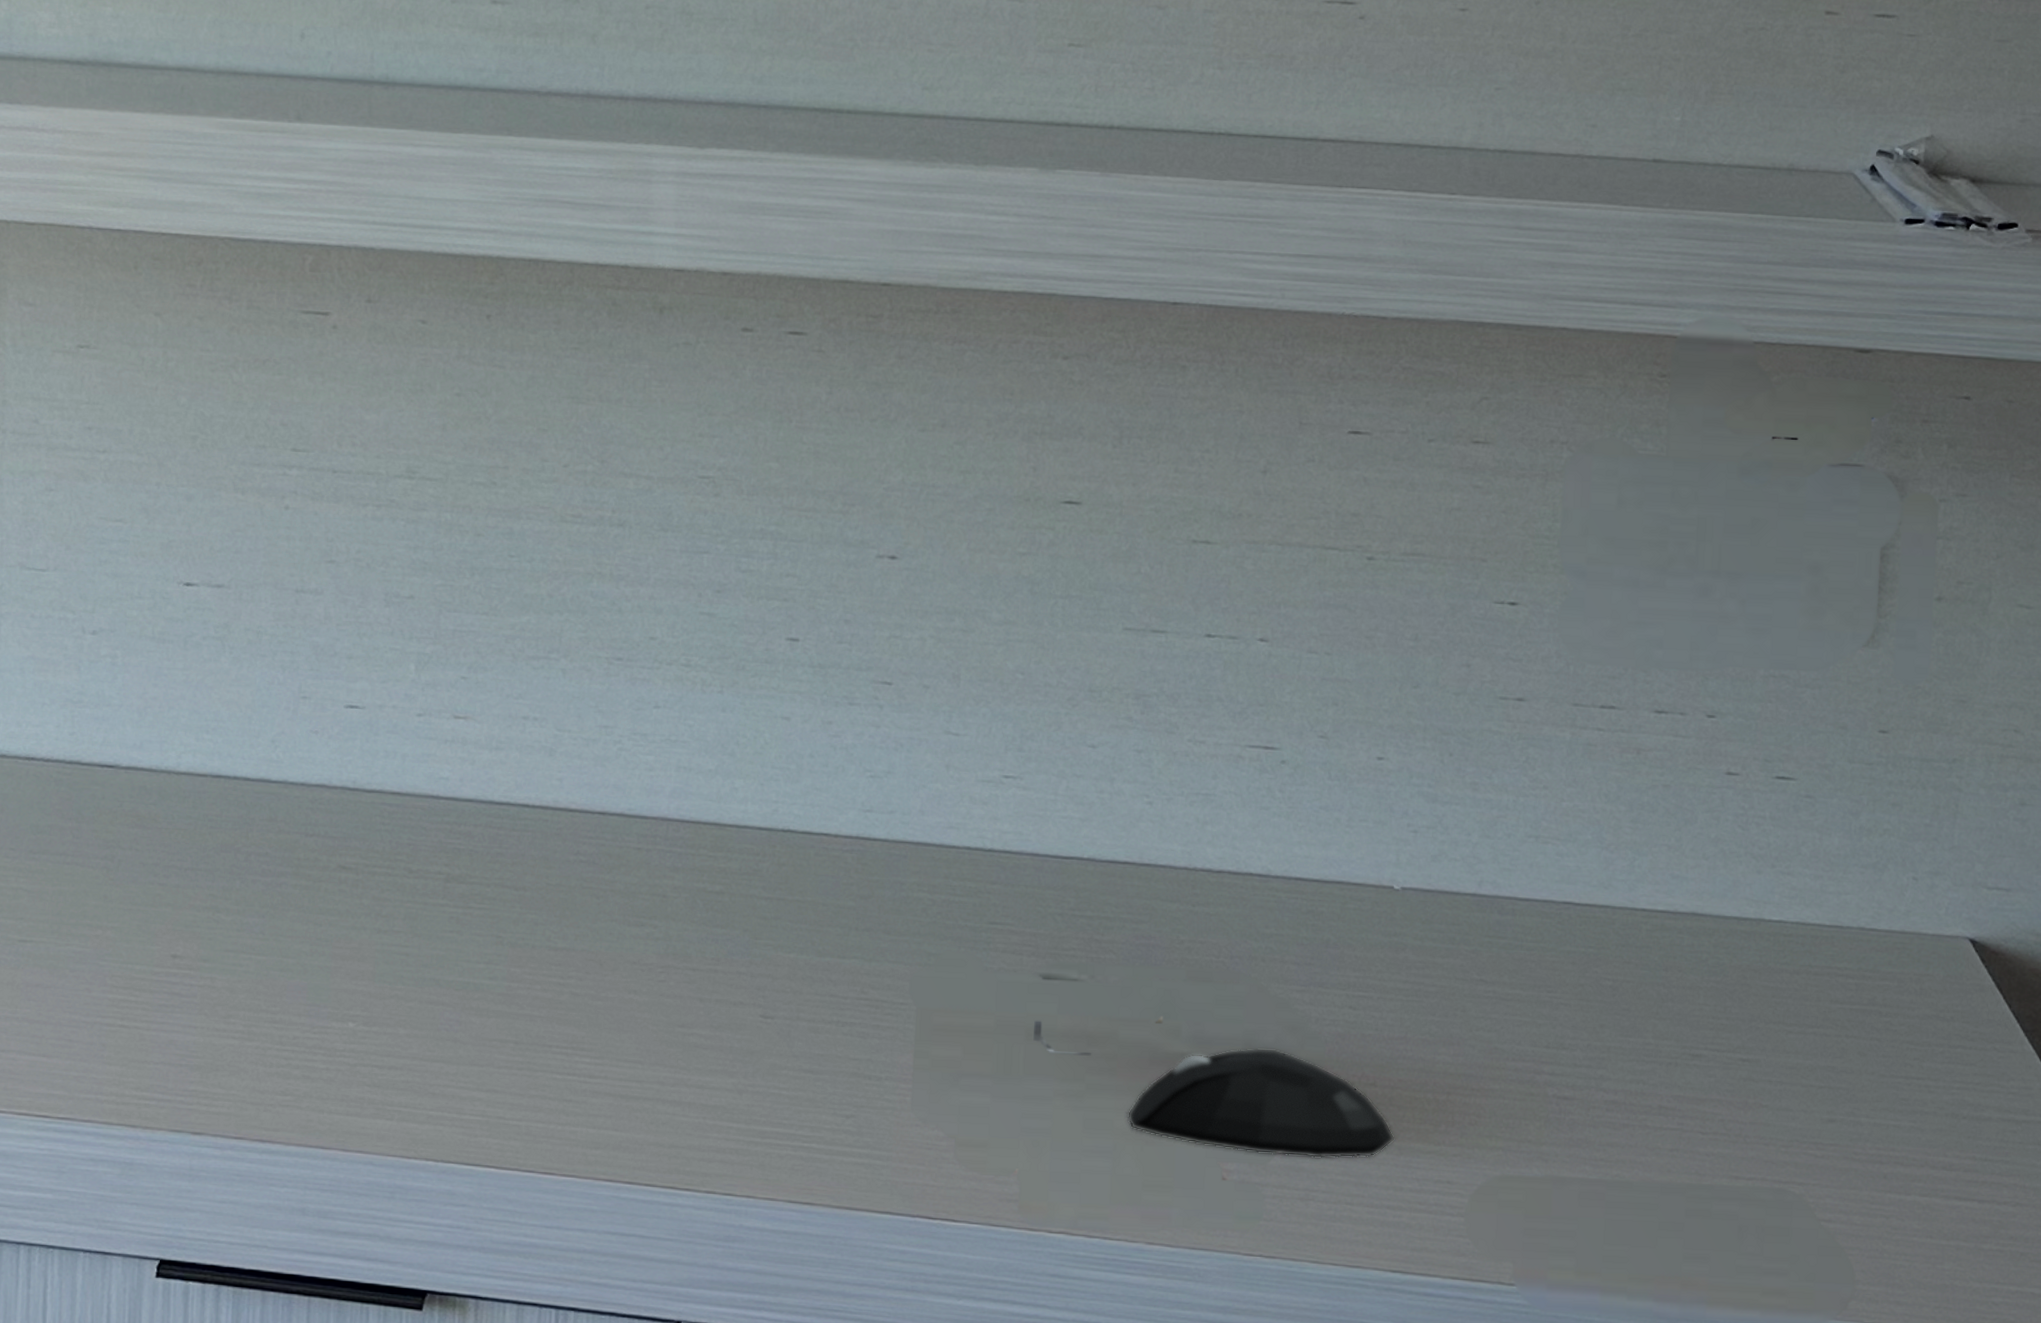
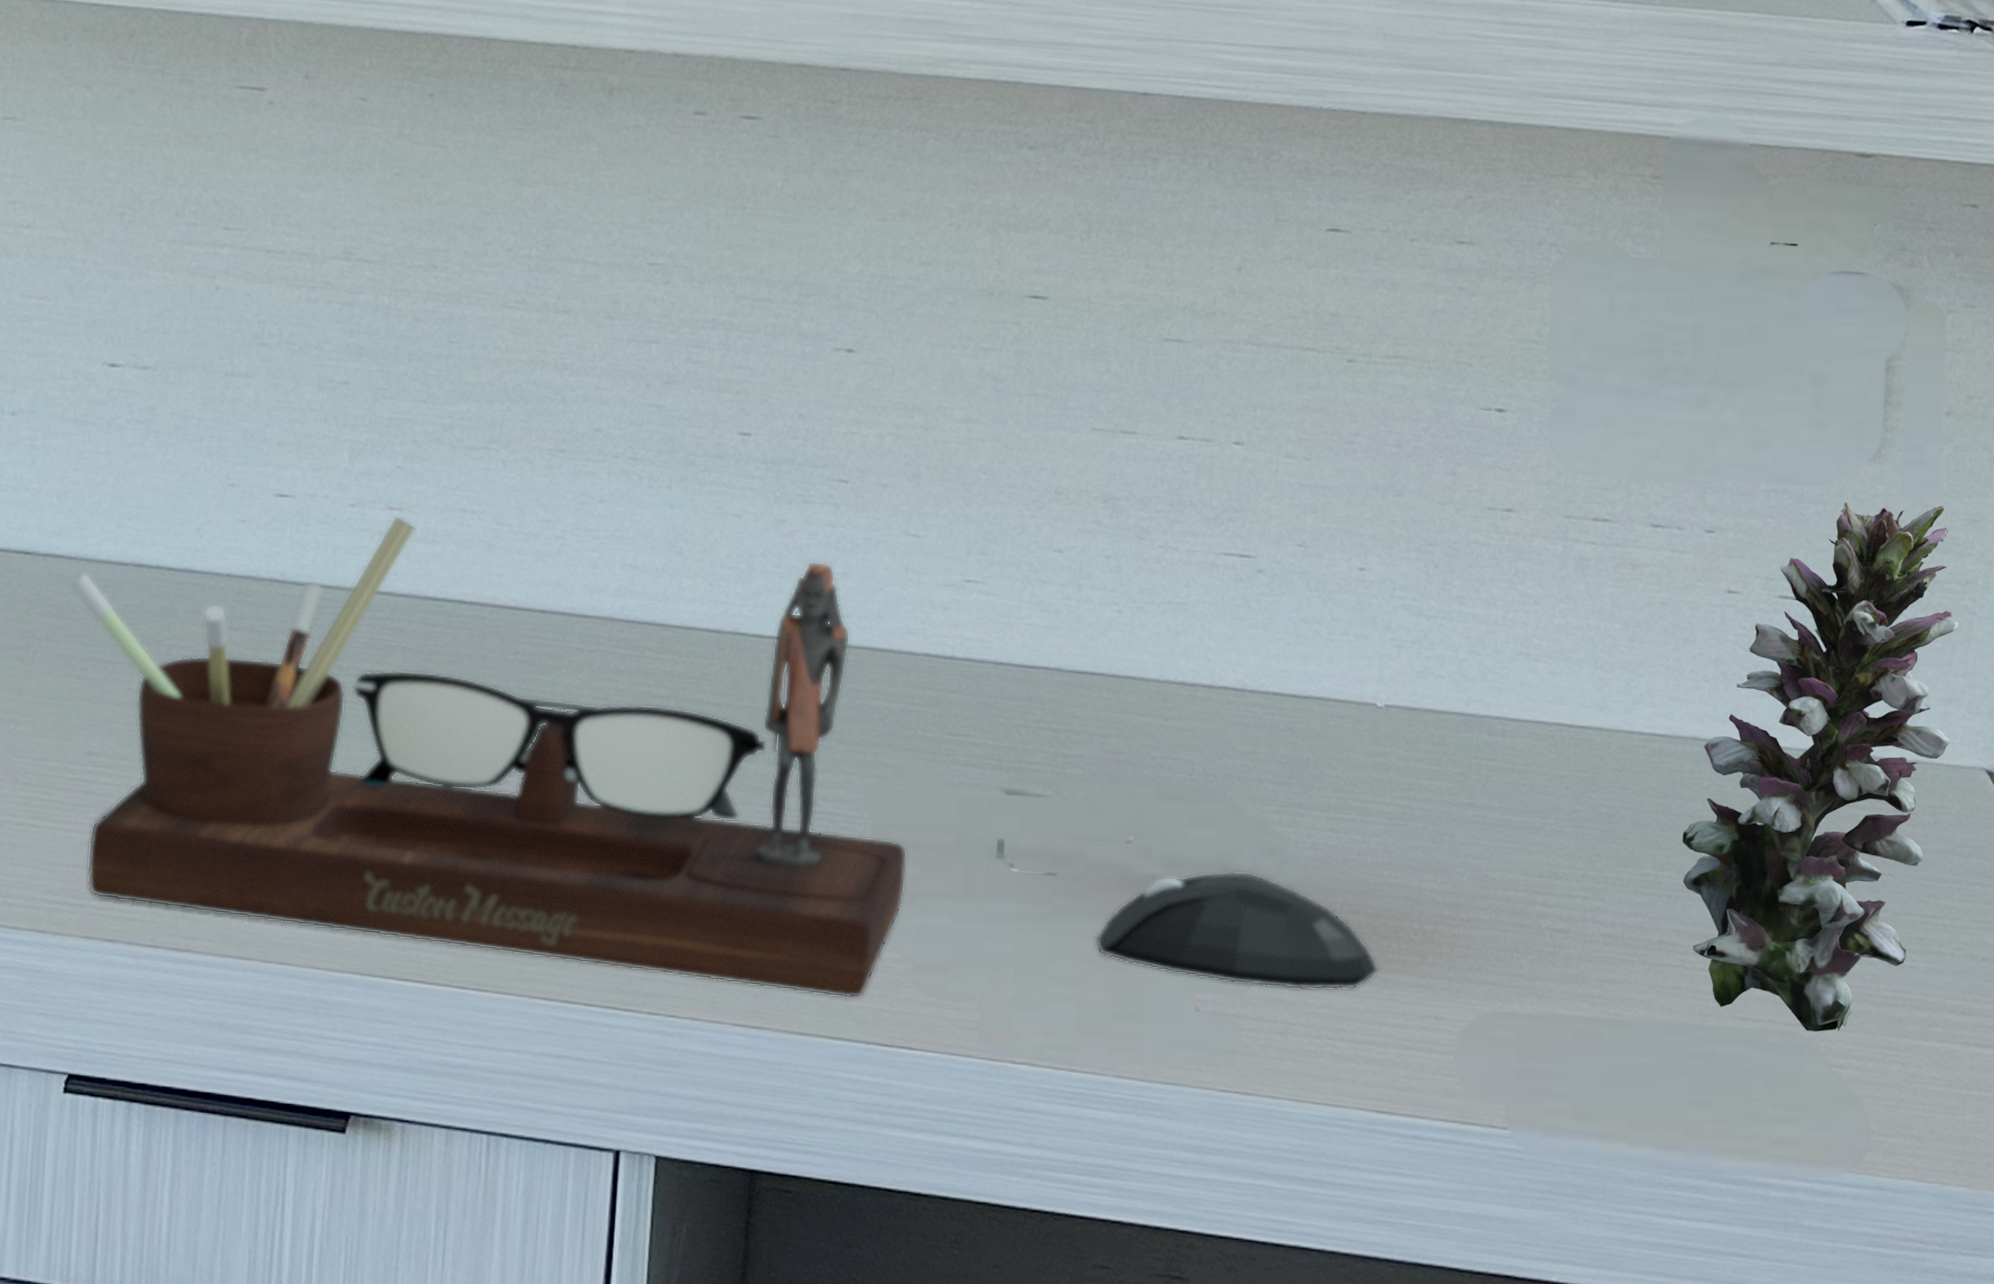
desk organizer: none [151,724,950,1175] -> present [69,515,907,999]
flower: none [1681,686,1946,1189] -> present [1682,502,1959,1032]

